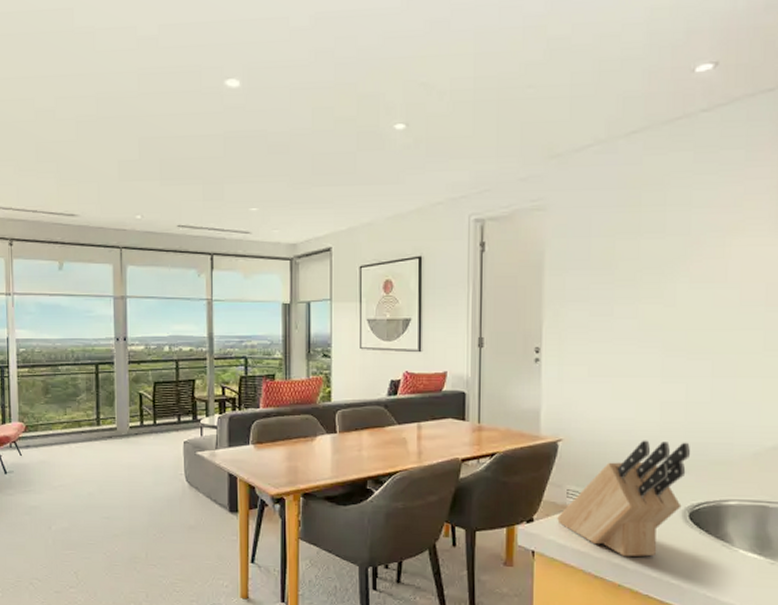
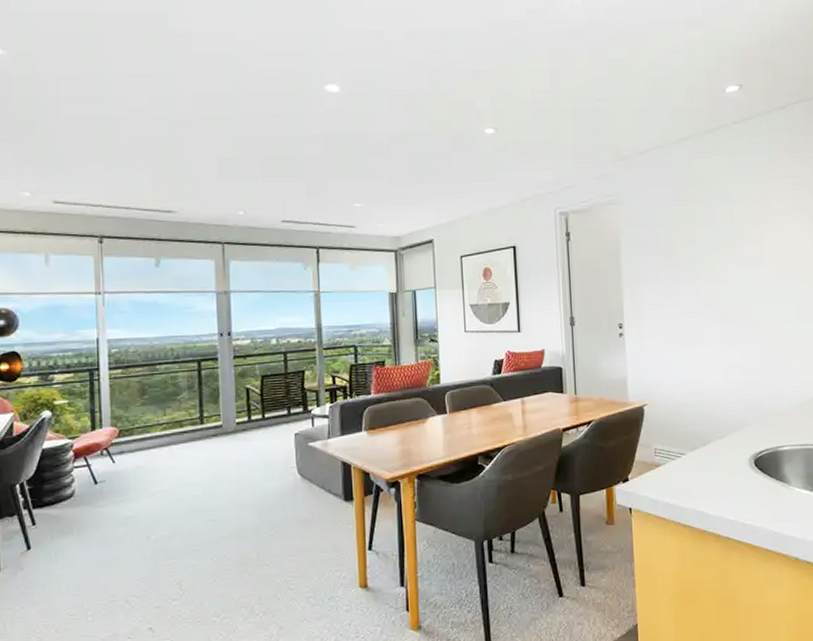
knife block: present [557,440,690,557] -> none [648,398,750,505]

